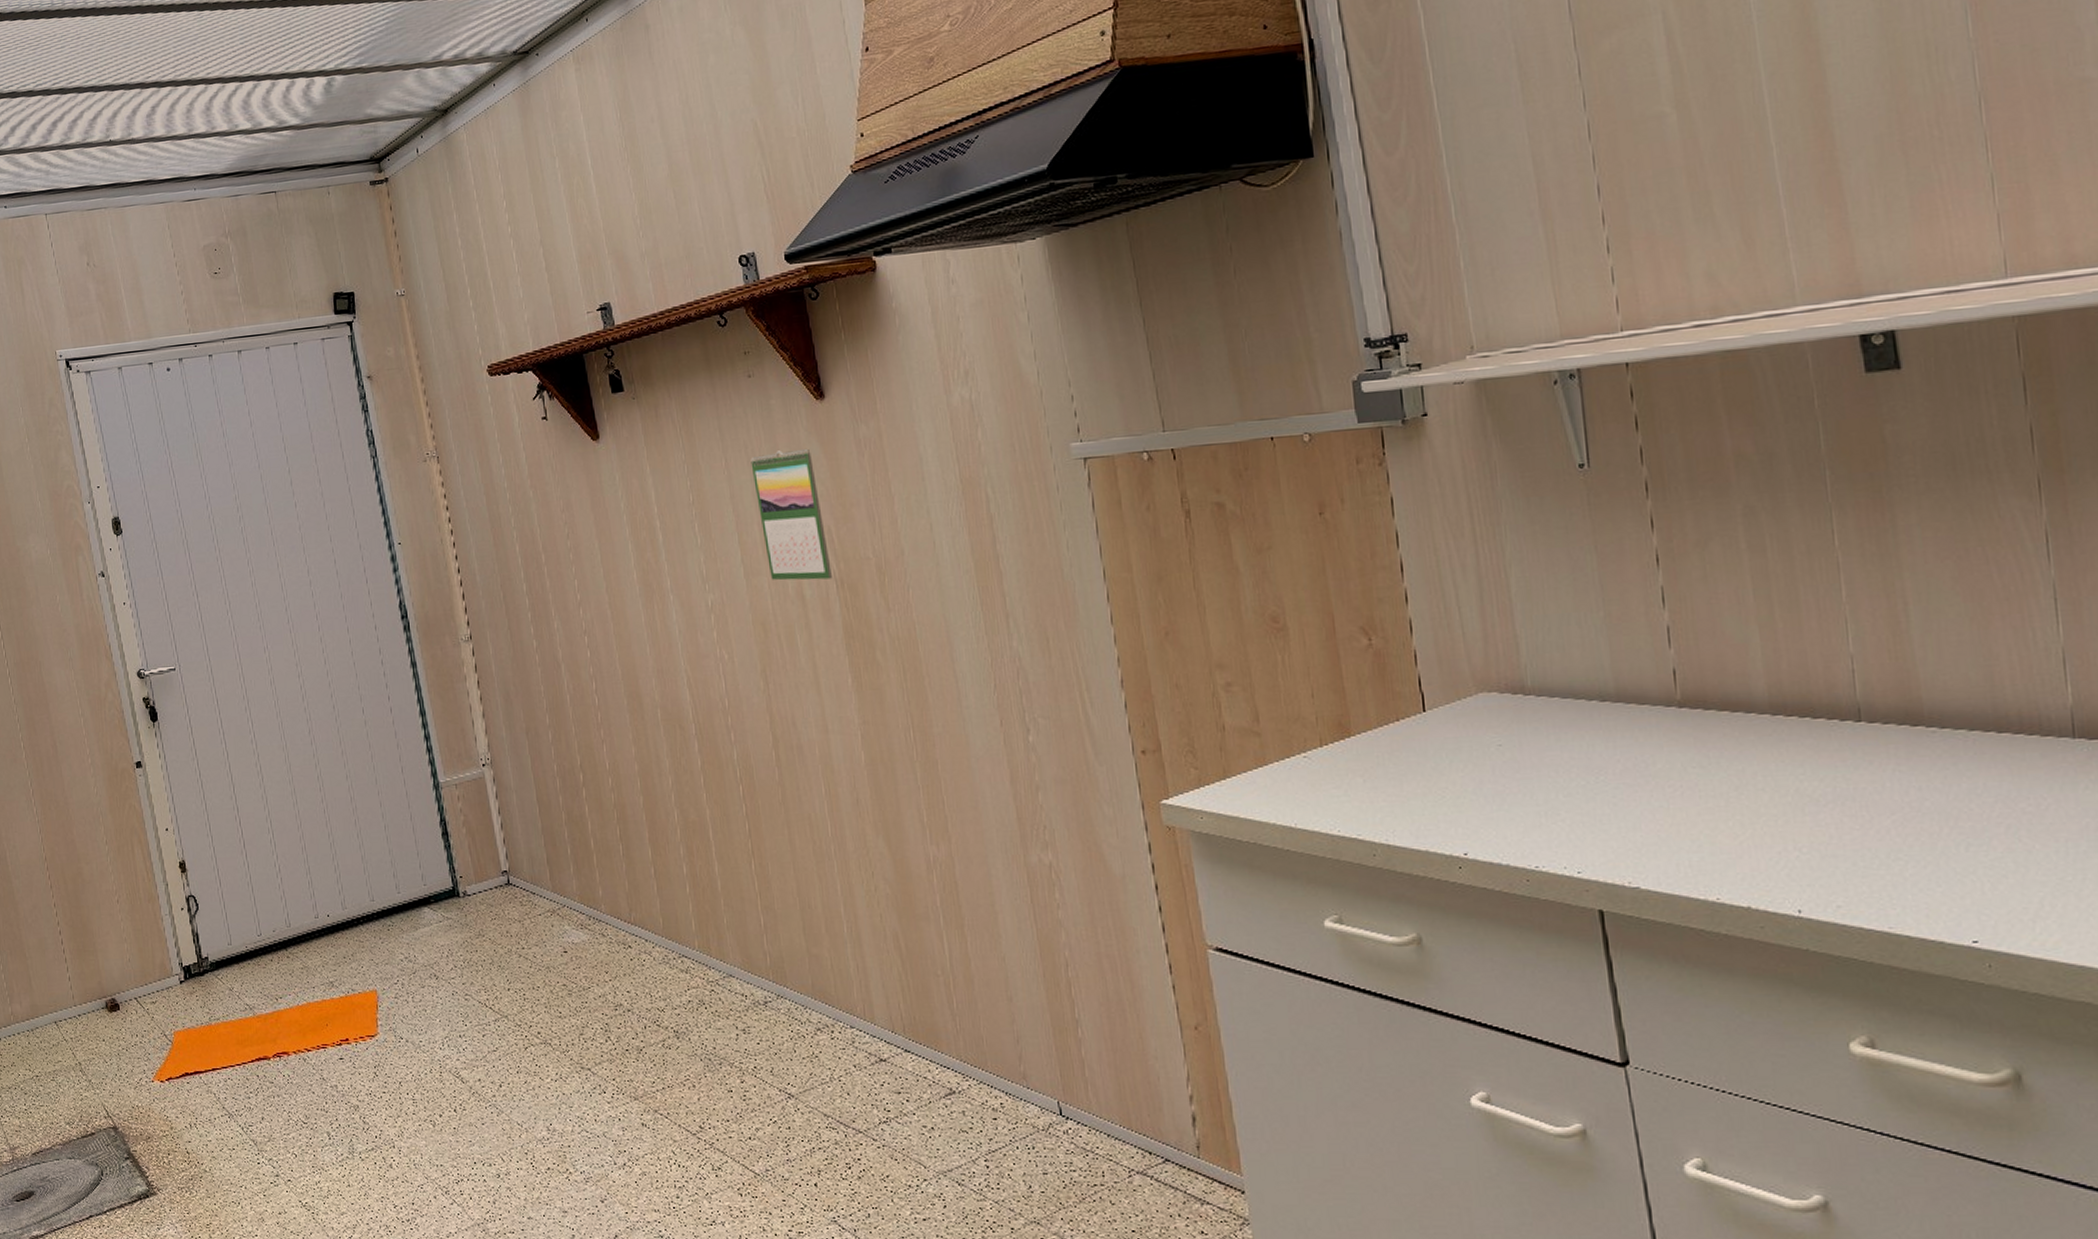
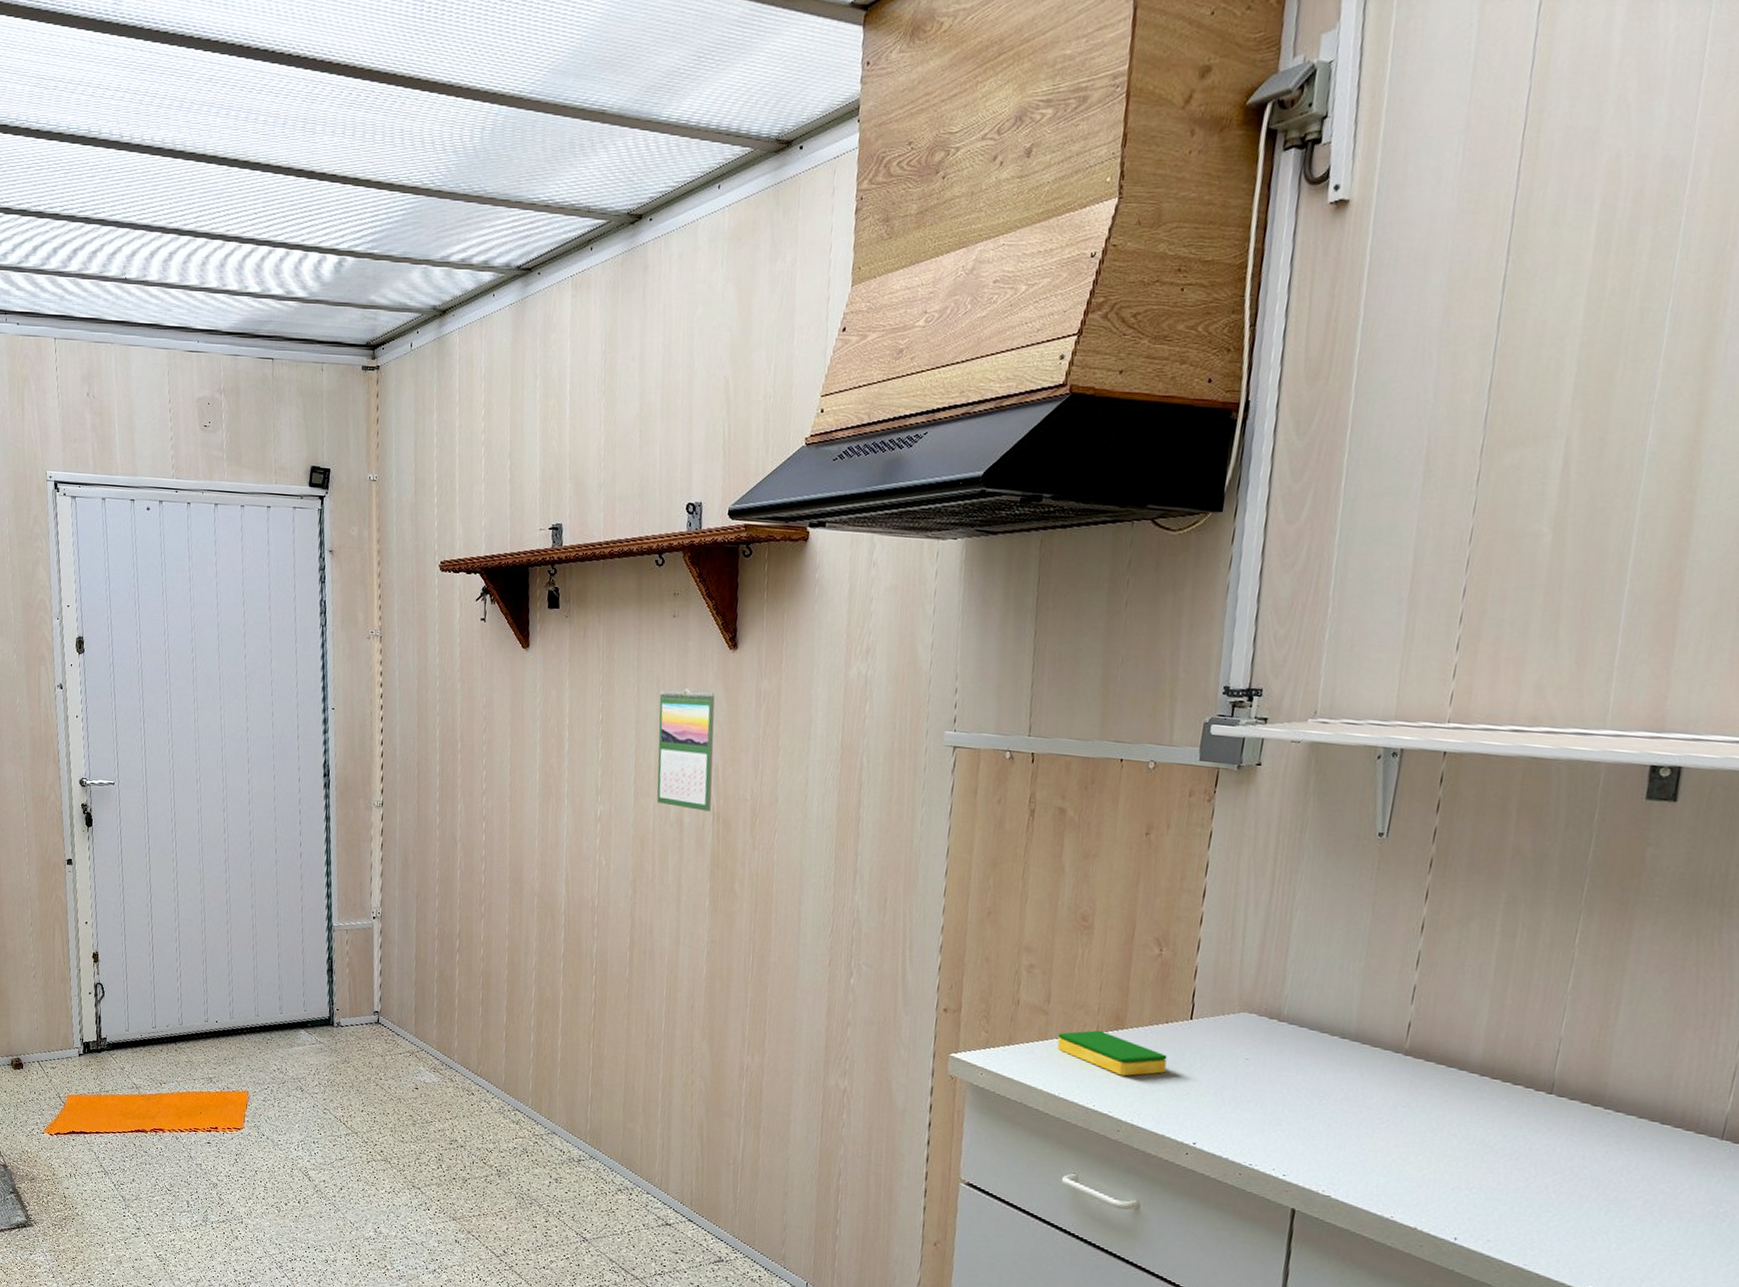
dish sponge: none [1278,742,1410,791] -> present [1057,1030,1168,1077]

